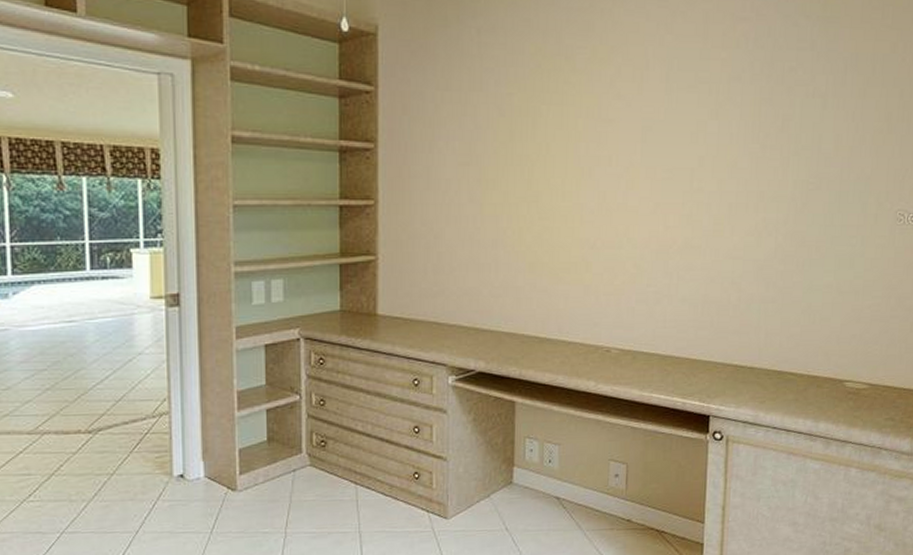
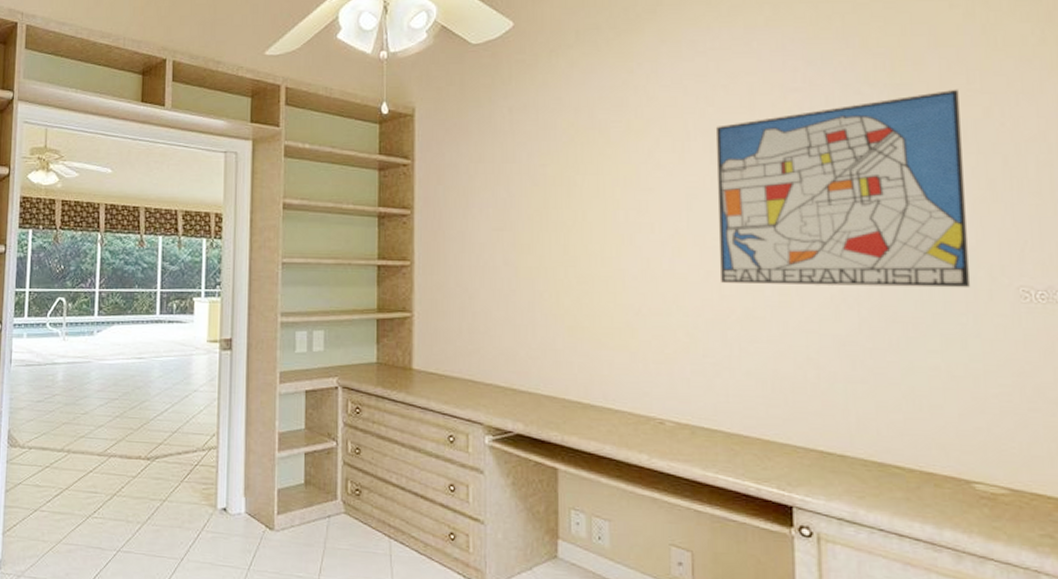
wall art: none [667,23,875,214] -> present [715,89,971,288]

